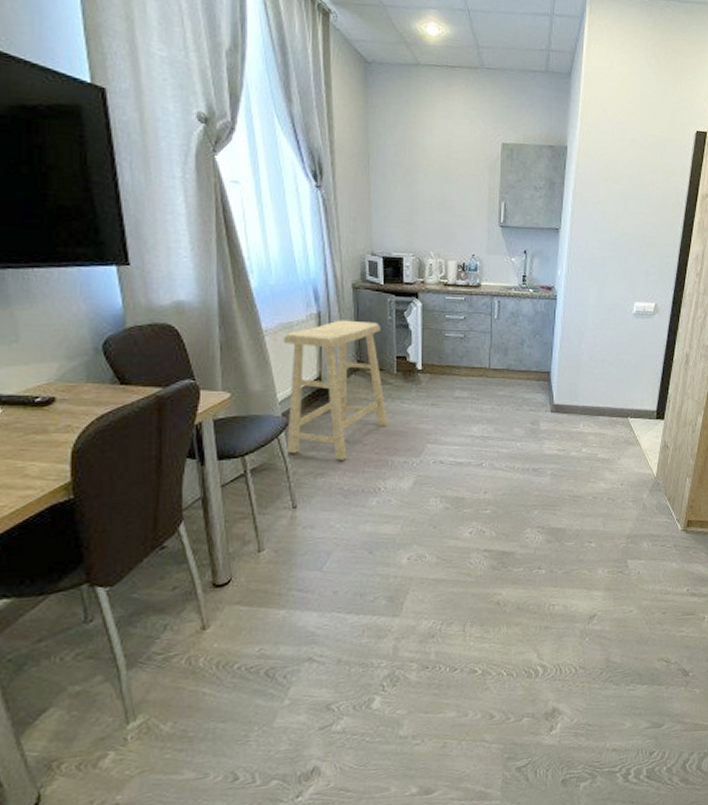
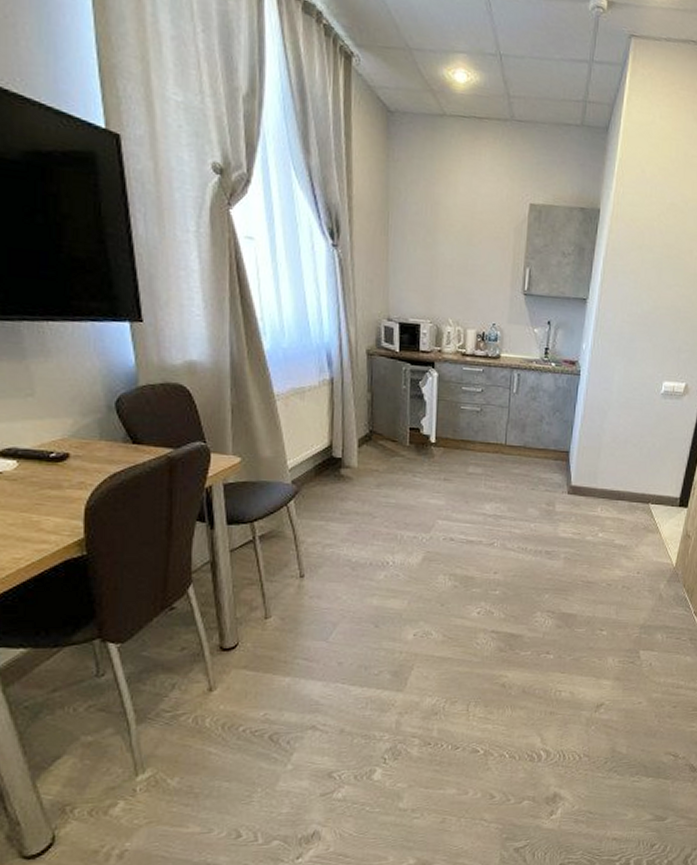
stool: present [283,320,388,460] -> none [294,387,399,531]

